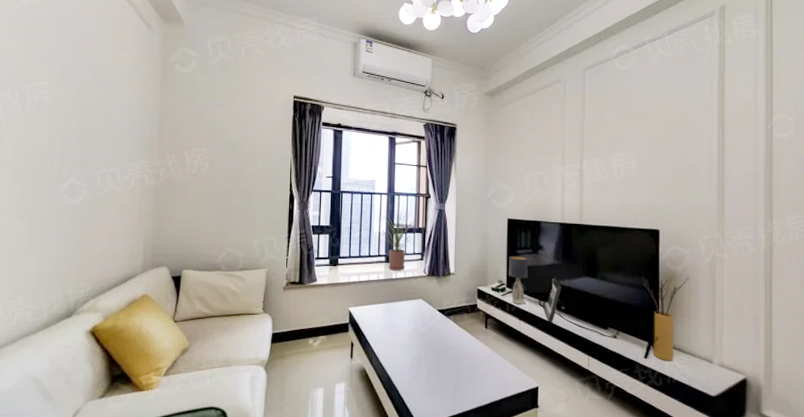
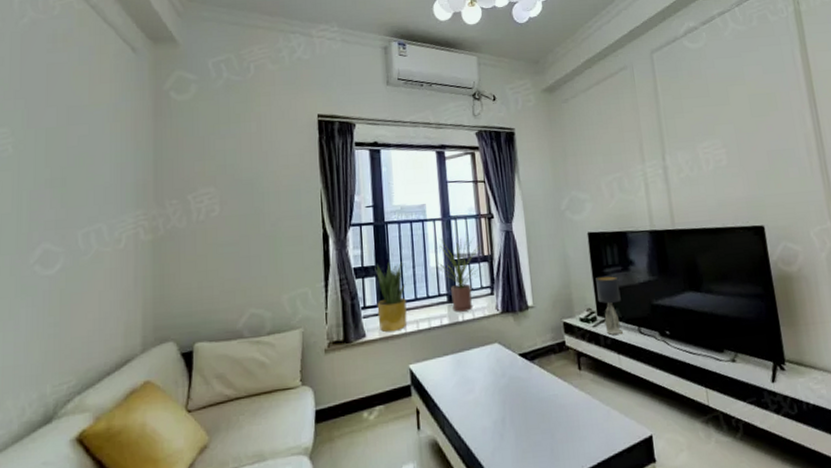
planter: none [328,225,353,280] -> present [375,262,407,333]
picture frame: present [543,277,562,323] -> none [643,296,664,353]
vase: present [642,276,689,362] -> none [753,277,807,383]

